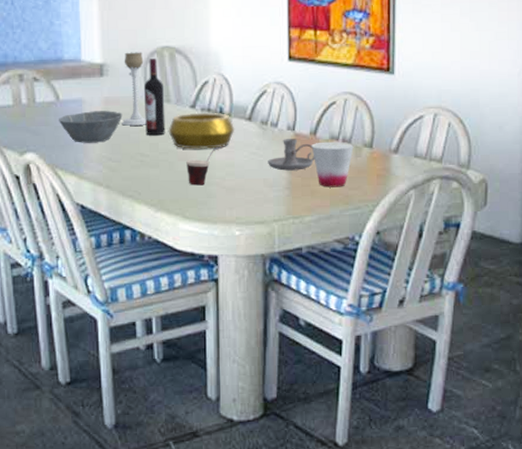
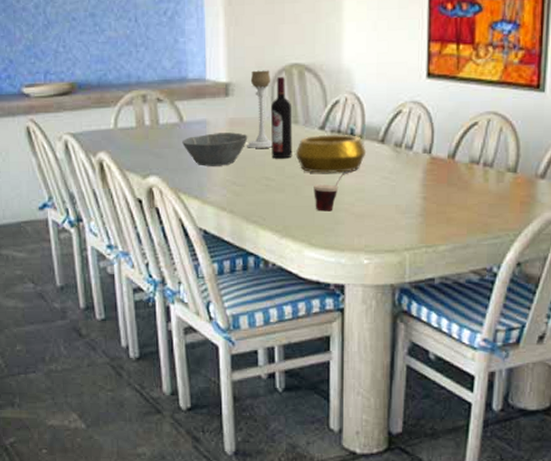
candle holder: present [268,139,315,171] -> none [401,162,452,197]
cup: present [311,141,354,188] -> none [449,165,496,215]

